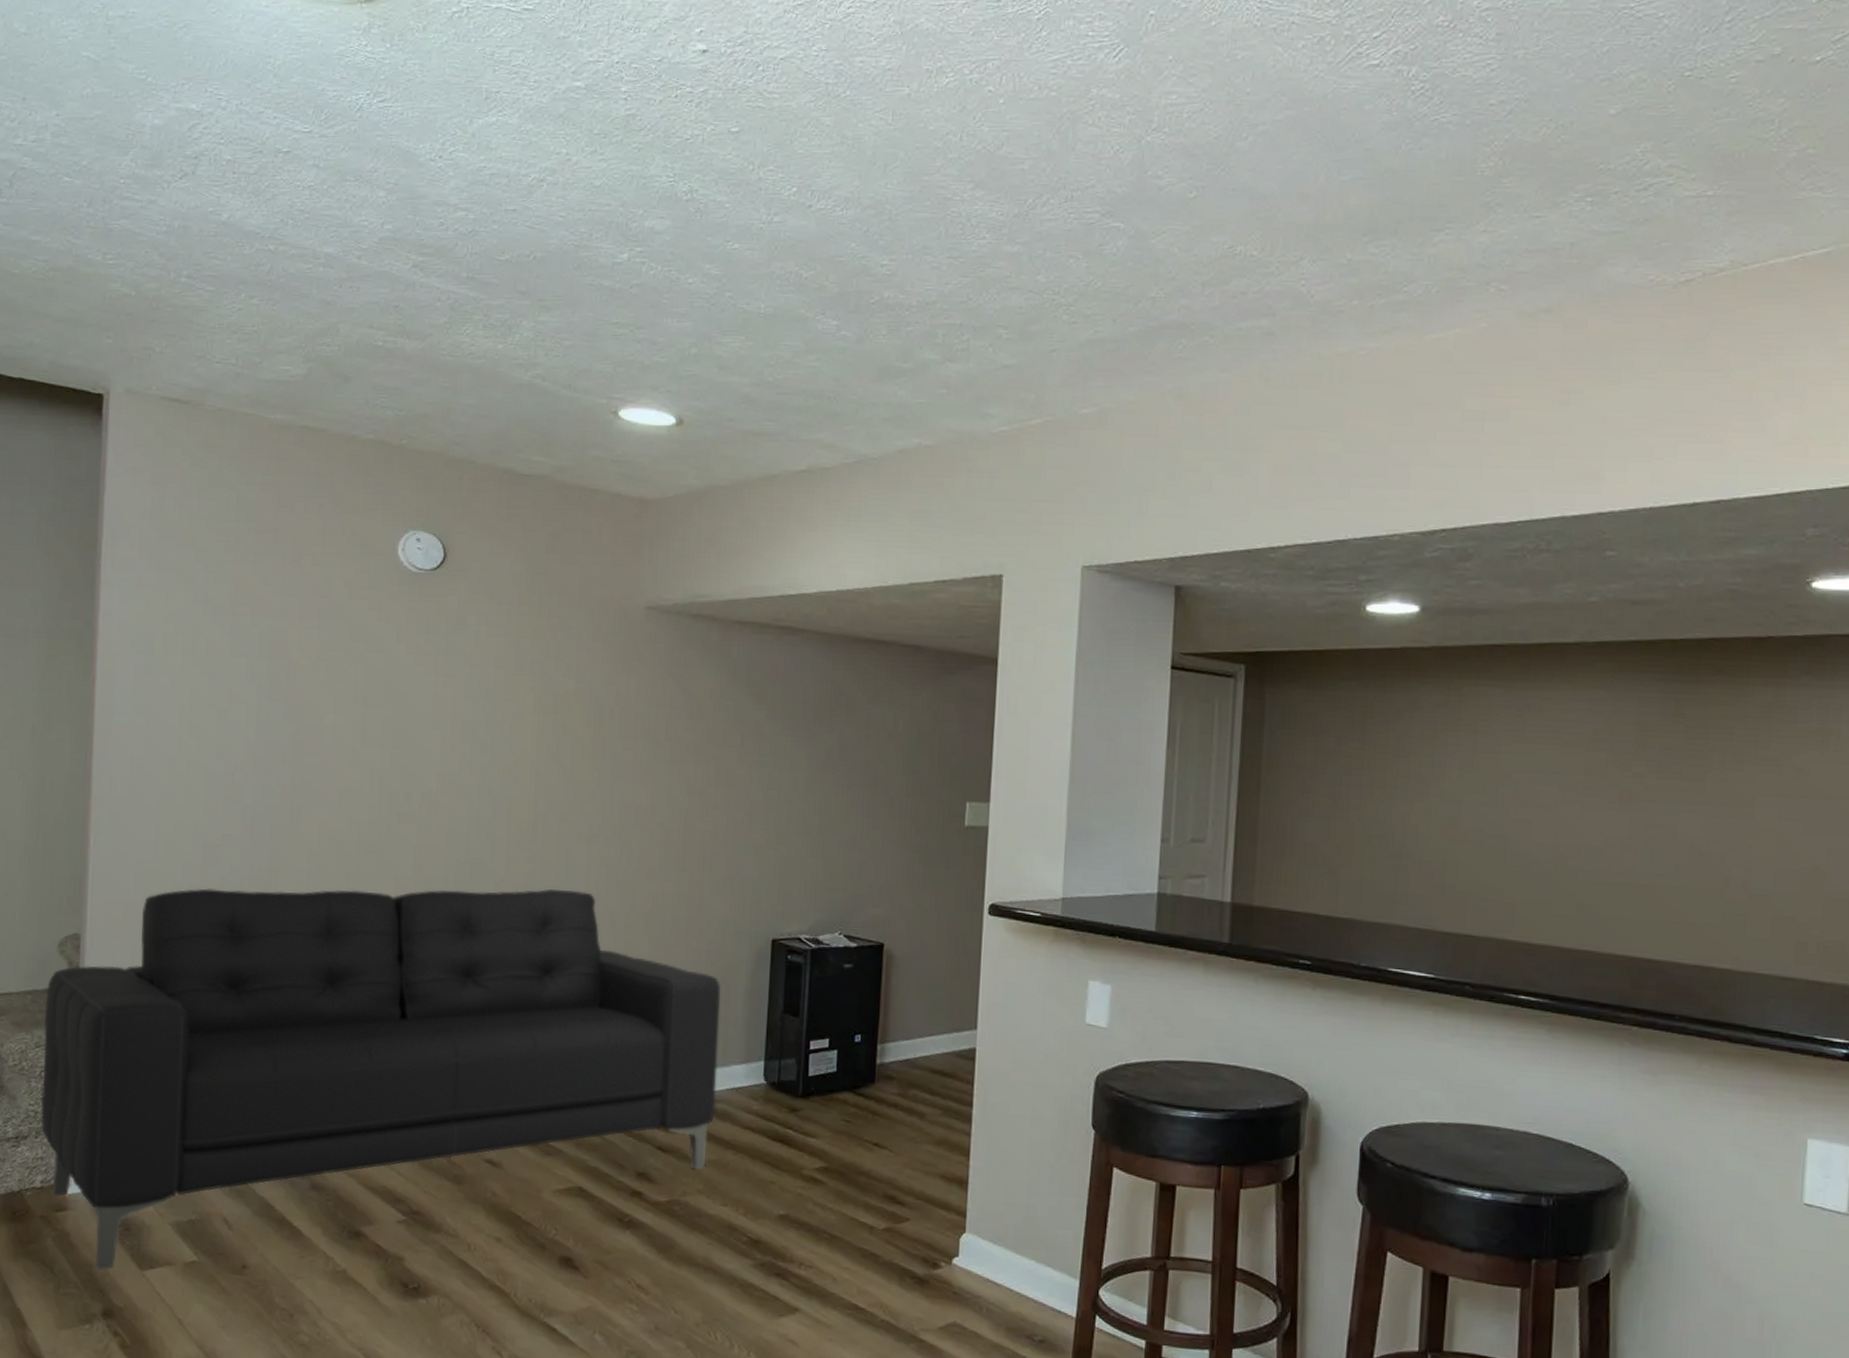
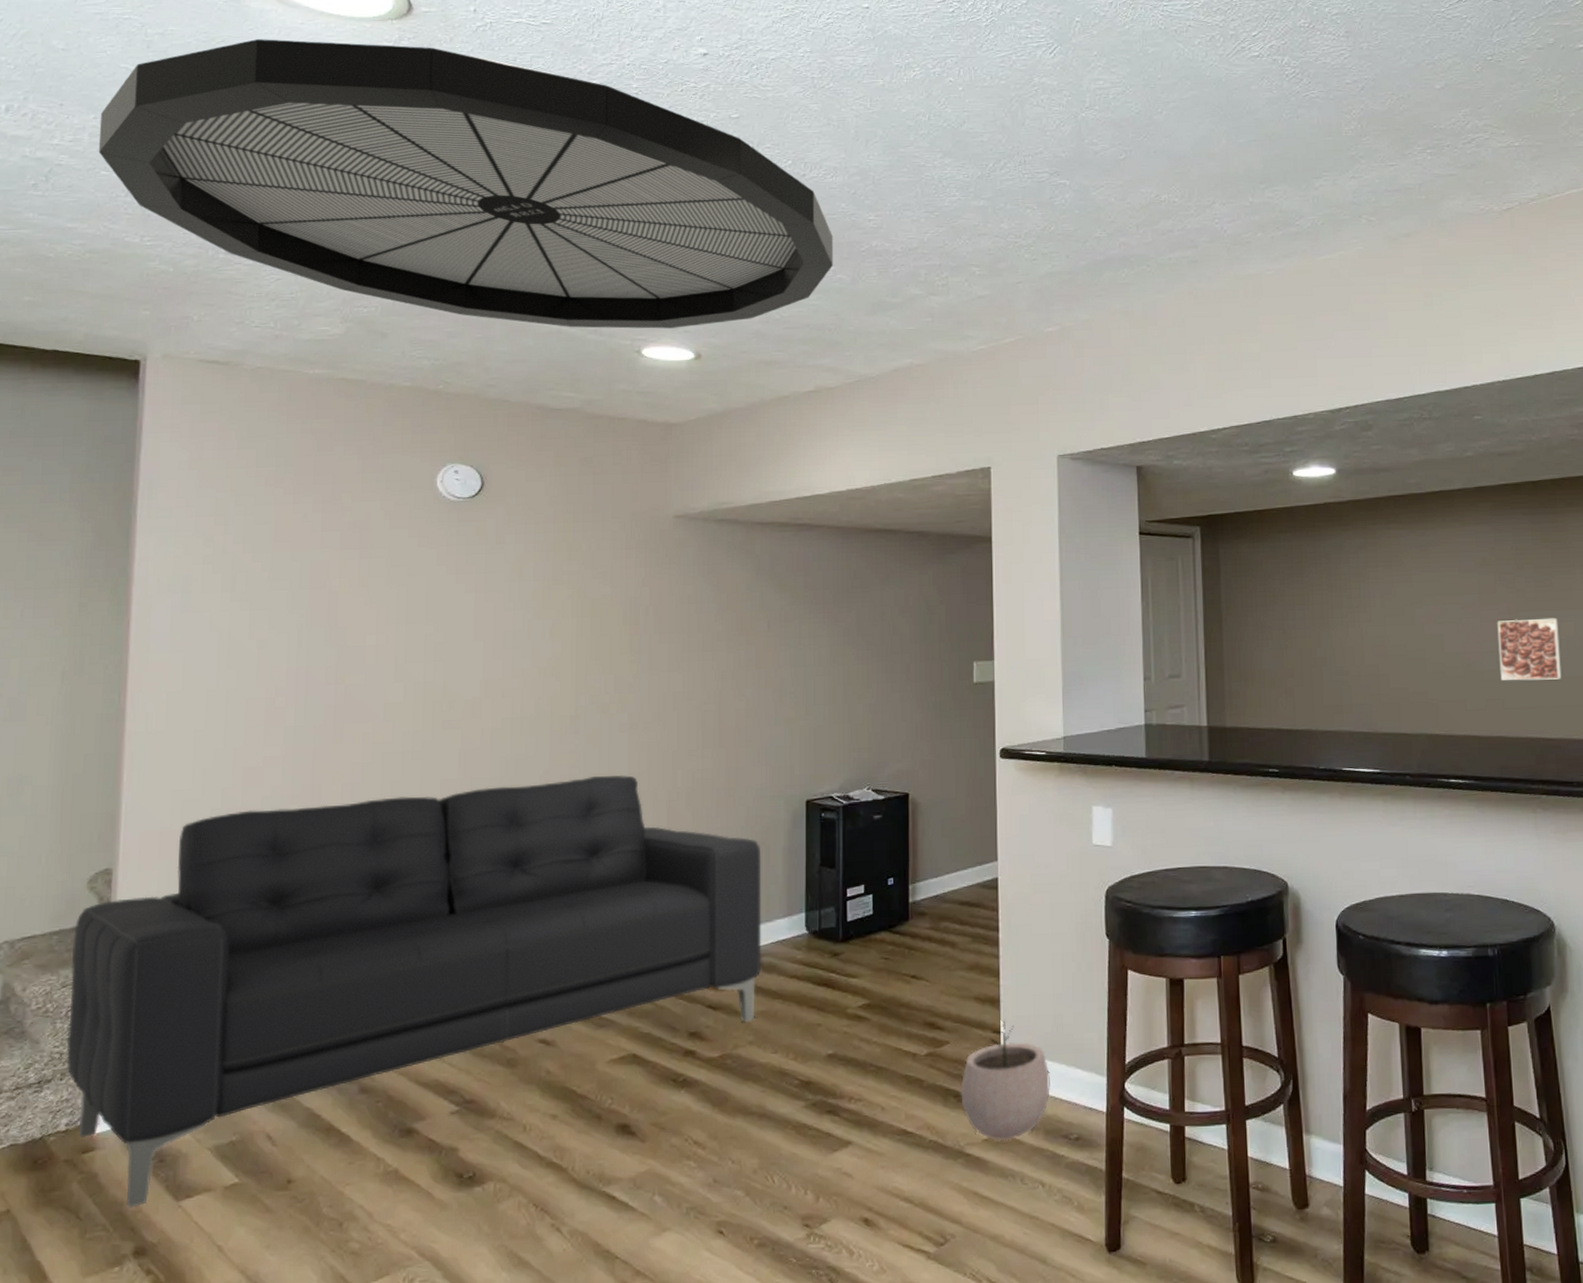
ceiling fan: none [60,24,840,387] -> present [98,39,834,329]
plant pot: none [918,1204,1017,1333] -> present [961,1020,1050,1141]
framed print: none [1598,810,1682,889] -> present [1497,617,1562,681]

